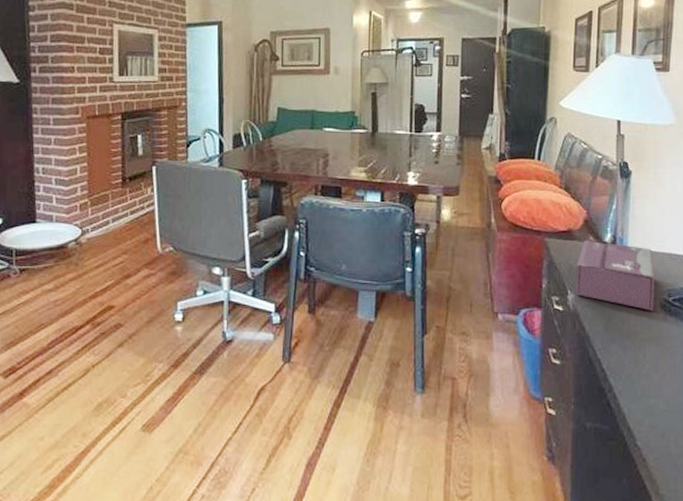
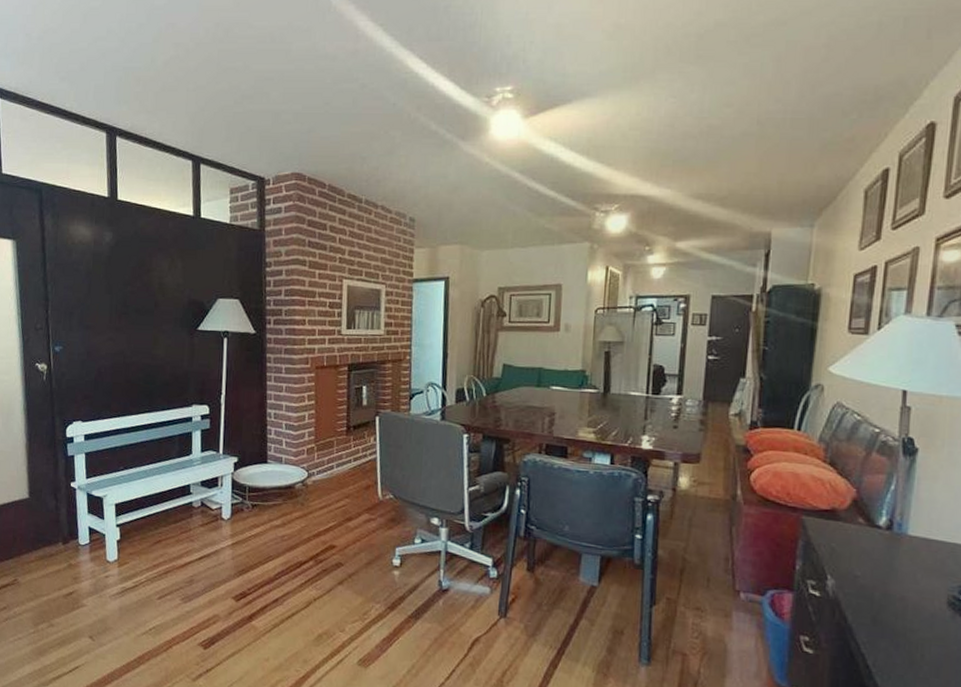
tissue box: present [576,240,655,311] -> none [837,521,943,609]

